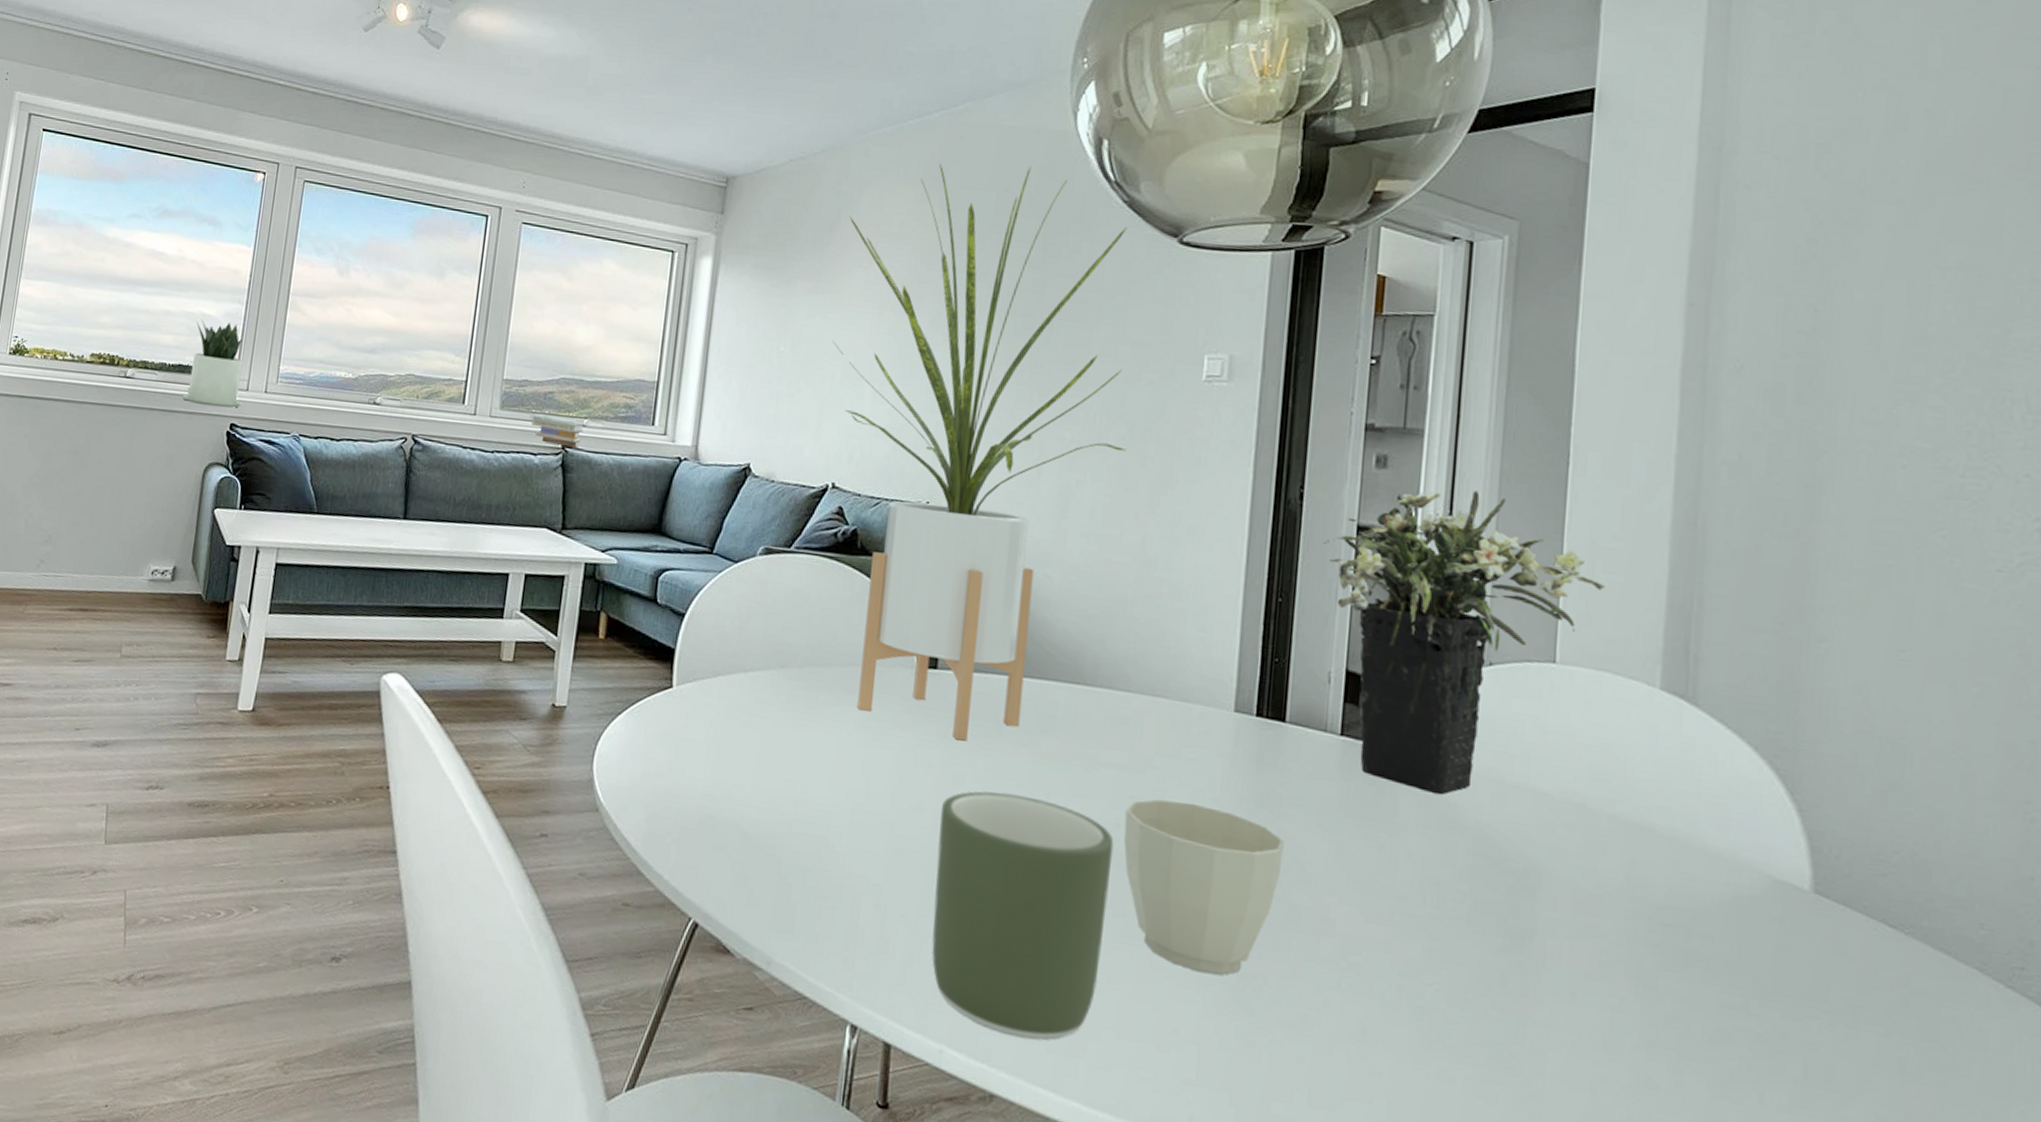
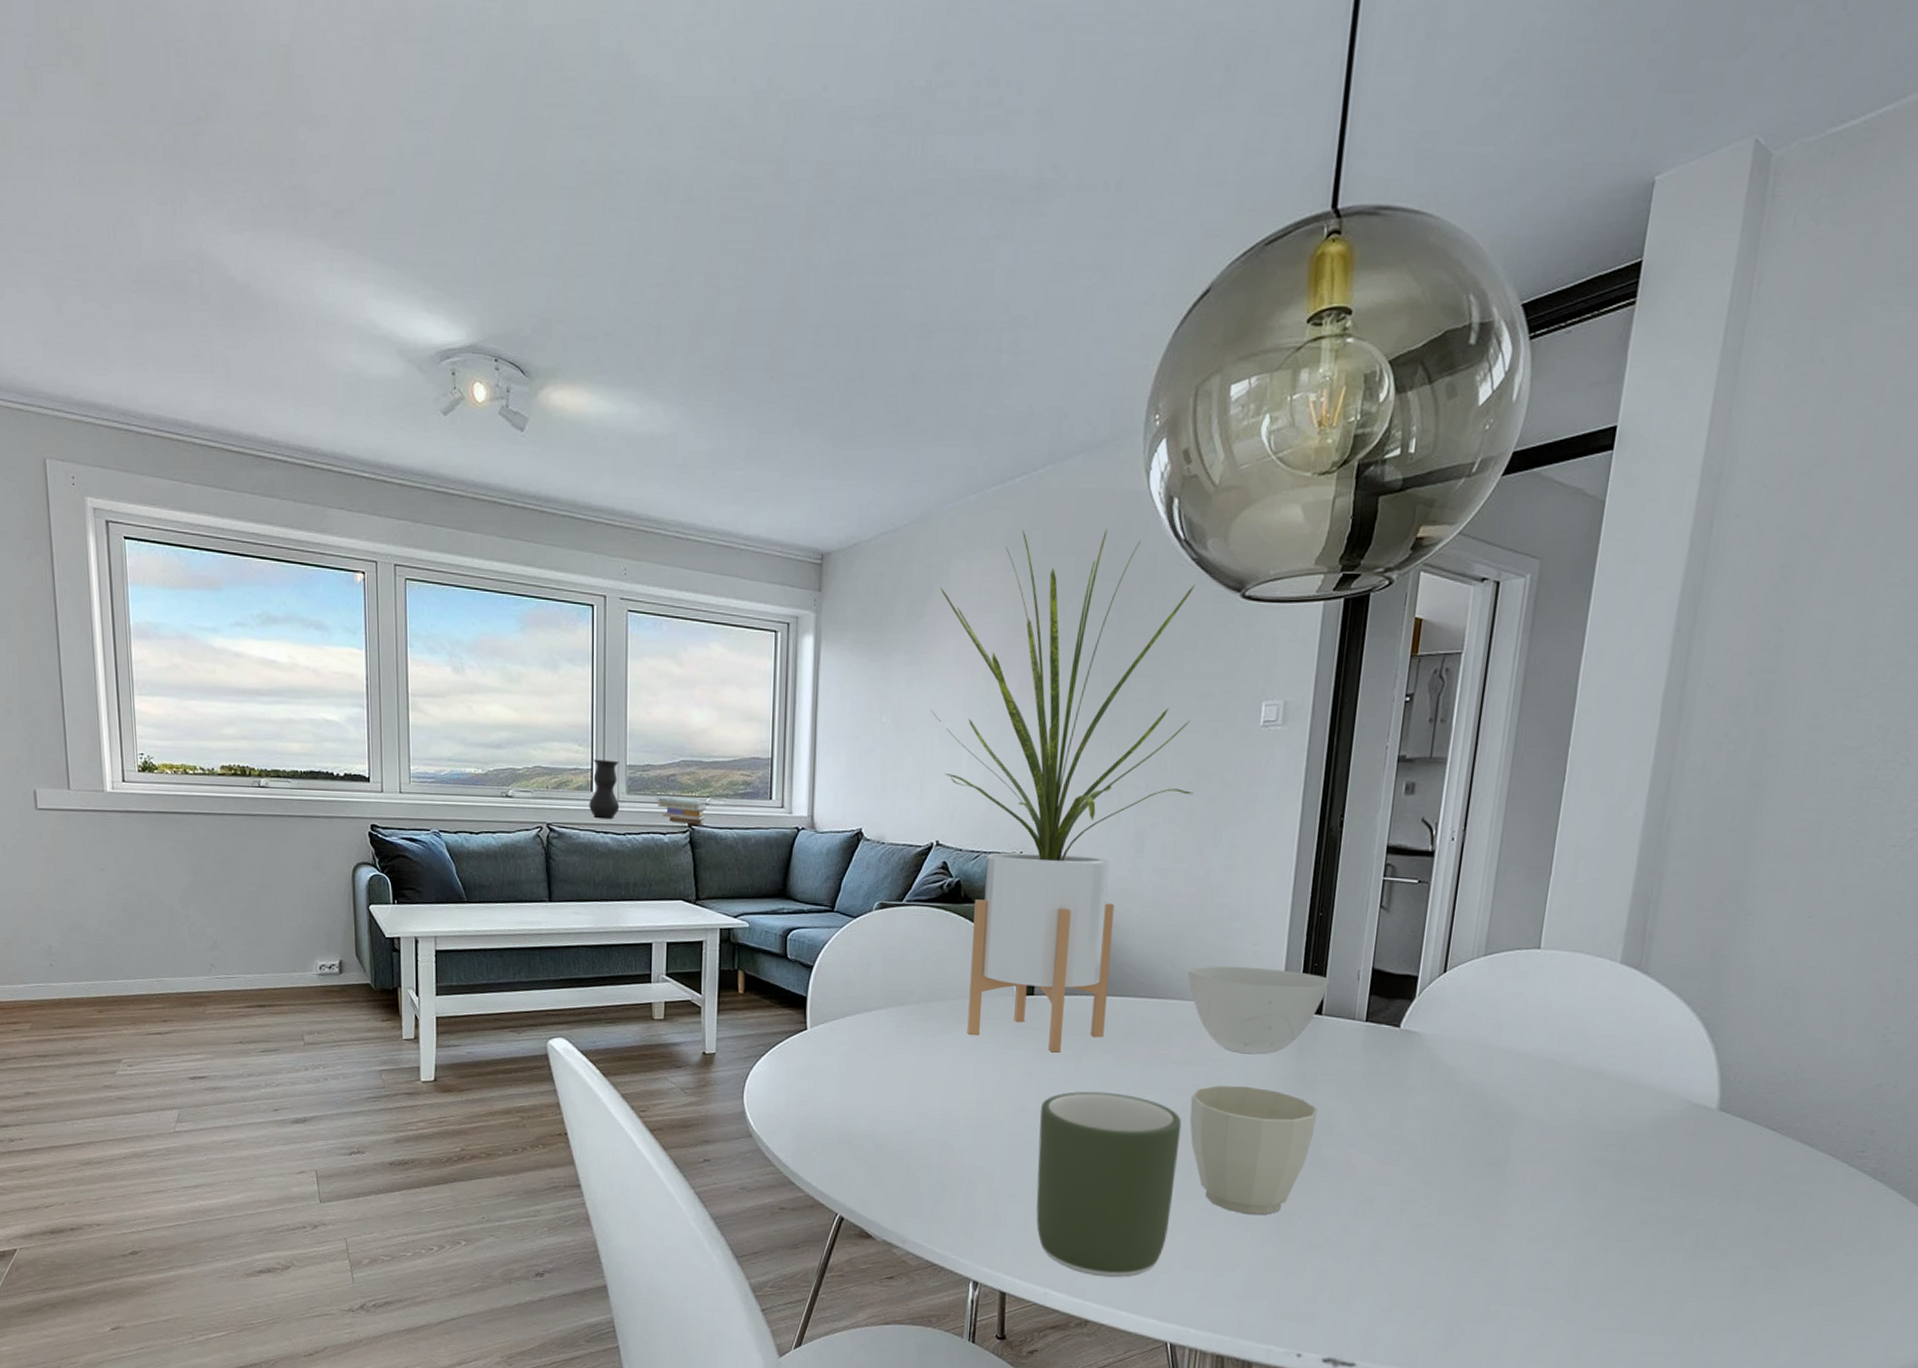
planter: present [182,318,243,408] -> none [319,725,378,810]
vase: none [458,370,496,436] -> present [589,759,620,820]
bowl: none [1120,651,1294,766] -> present [1188,966,1330,1055]
flower arrangement: present [1322,490,1605,794] -> none [1358,808,1585,1061]

